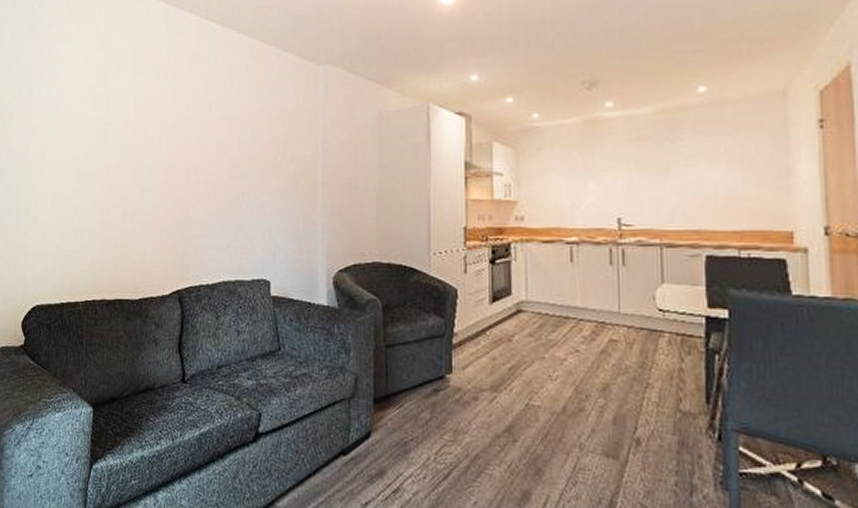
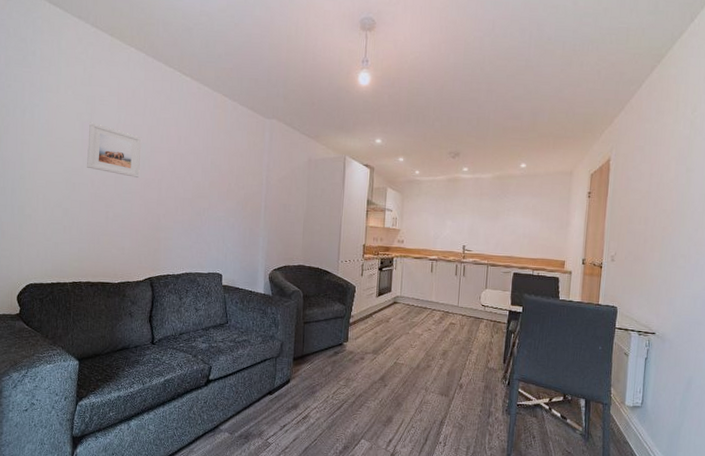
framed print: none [100,94,165,159] -> present [86,122,142,178]

